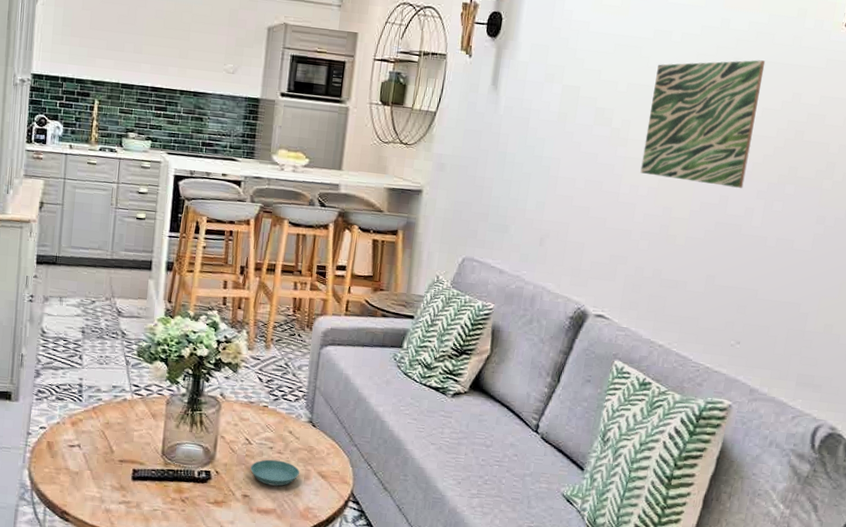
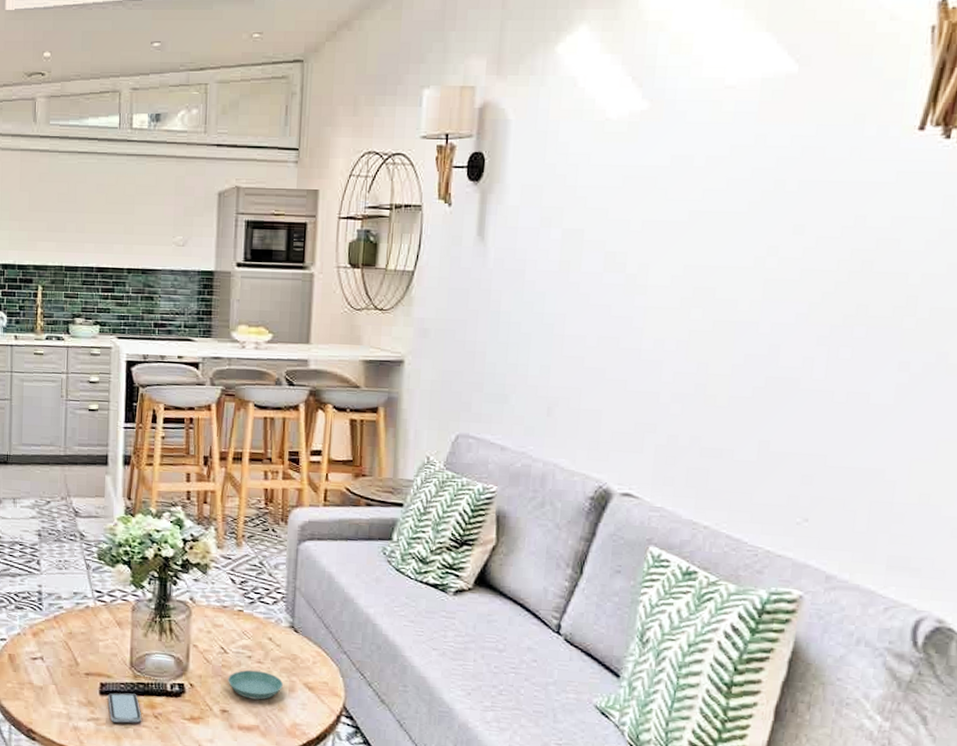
smartphone: none [139,478,170,506] -> present [108,693,142,723]
wall art: present [640,60,766,188] -> none [665,180,816,334]

